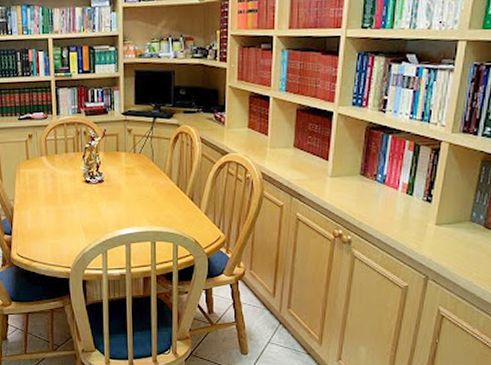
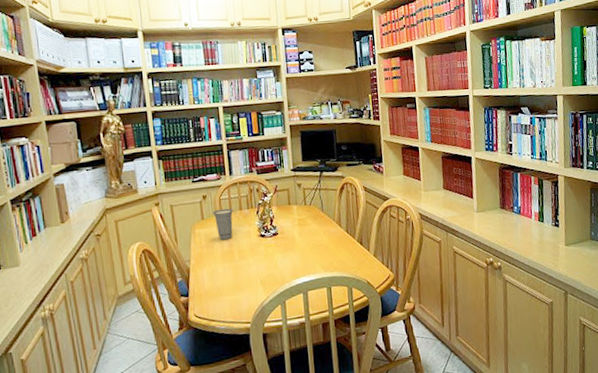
cup: none [38,150,60,183] -> present [213,208,234,241]

